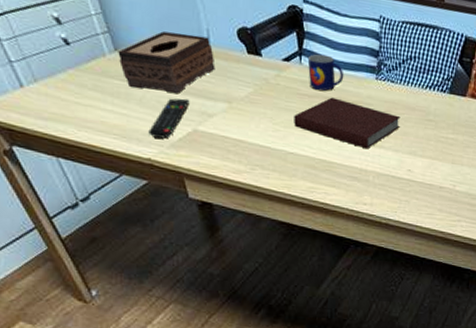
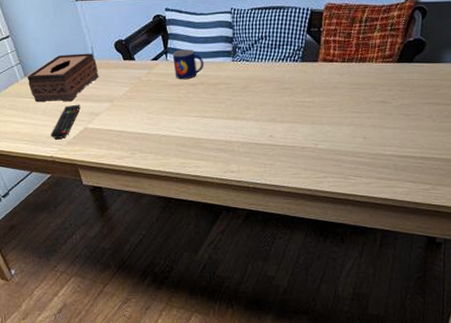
notebook: present [294,97,401,149] -> none [164,83,258,123]

